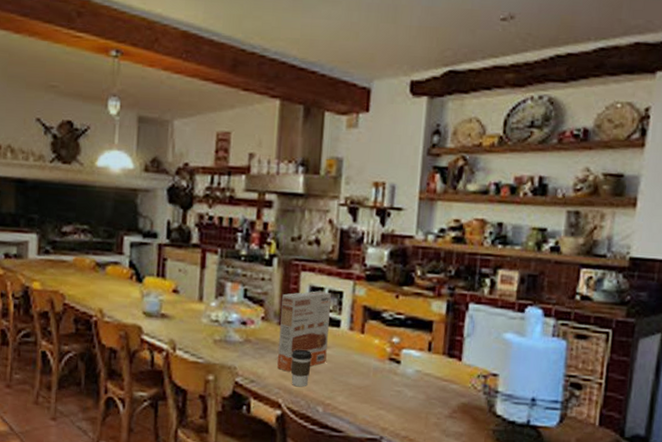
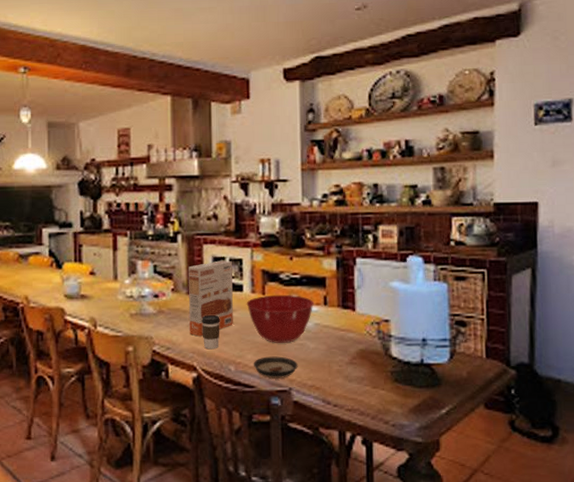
mixing bowl: none [342,334,417,388] -> present [246,294,314,343]
saucer: none [343,400,393,426] -> present [253,356,298,379]

